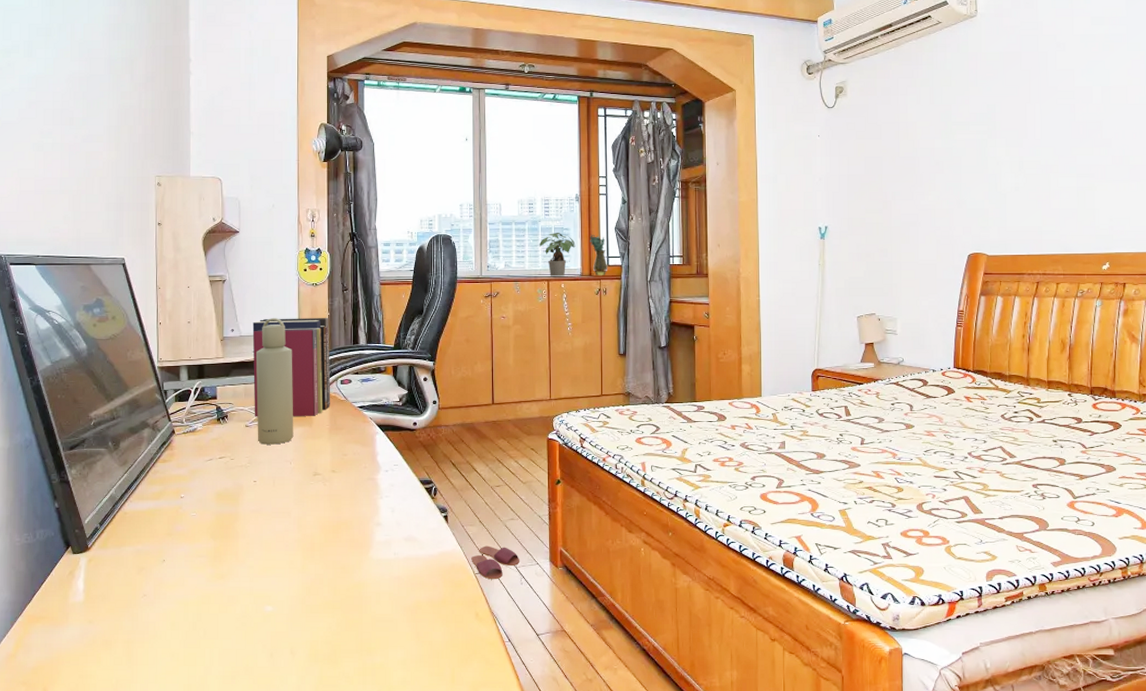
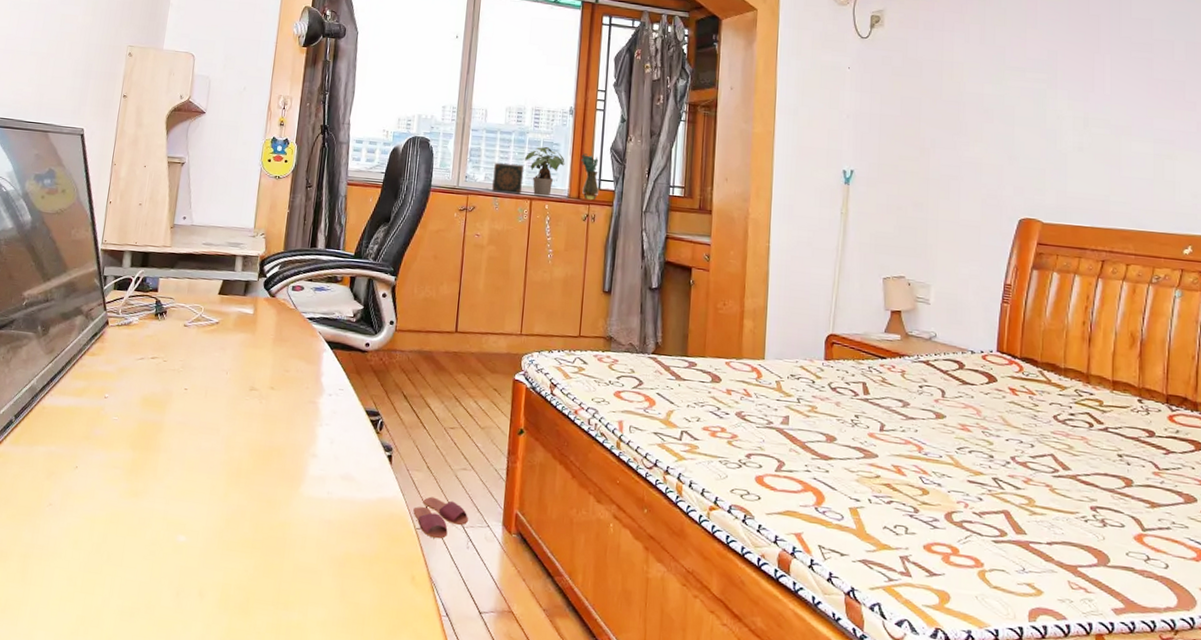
books: present [252,317,331,417] -> none [195,209,288,323]
bottle: present [256,318,294,445] -> none [195,209,245,350]
decorative box: none [512,250,540,277] -> present [492,163,525,195]

